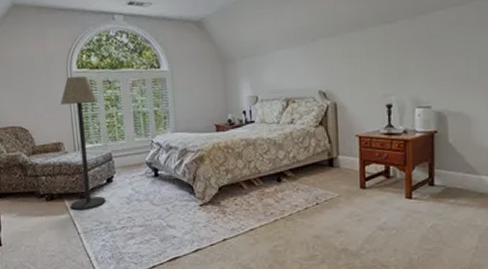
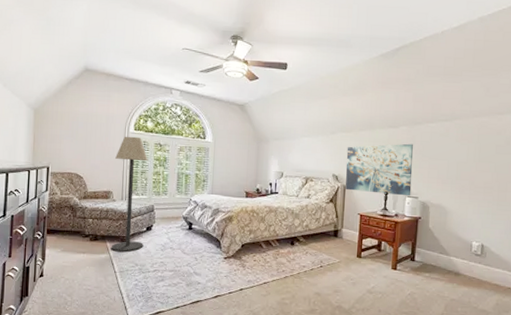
wall art: none [333,40,422,109] -> present [346,143,413,196]

